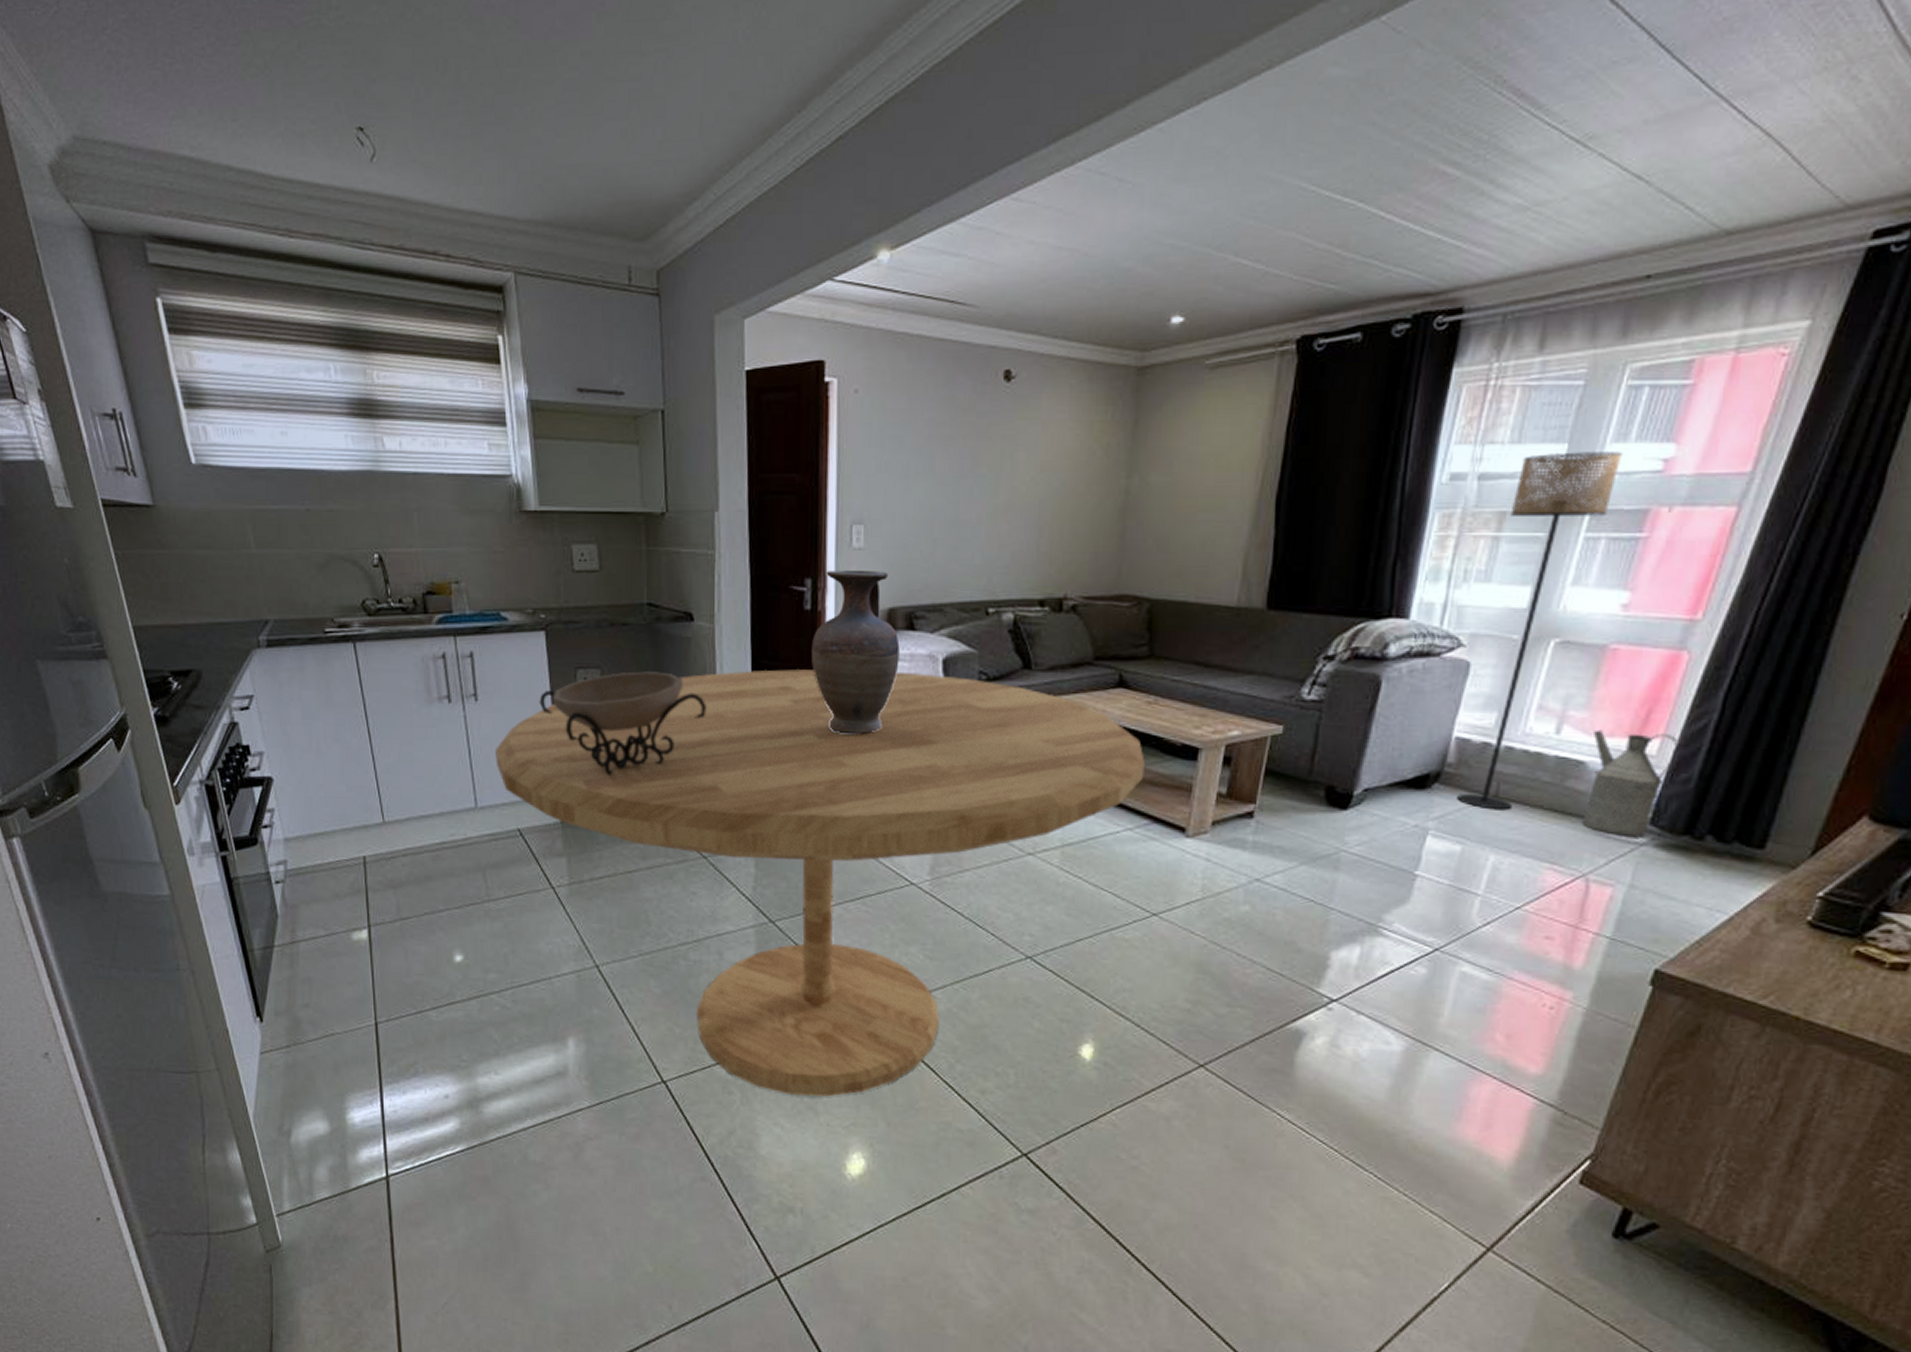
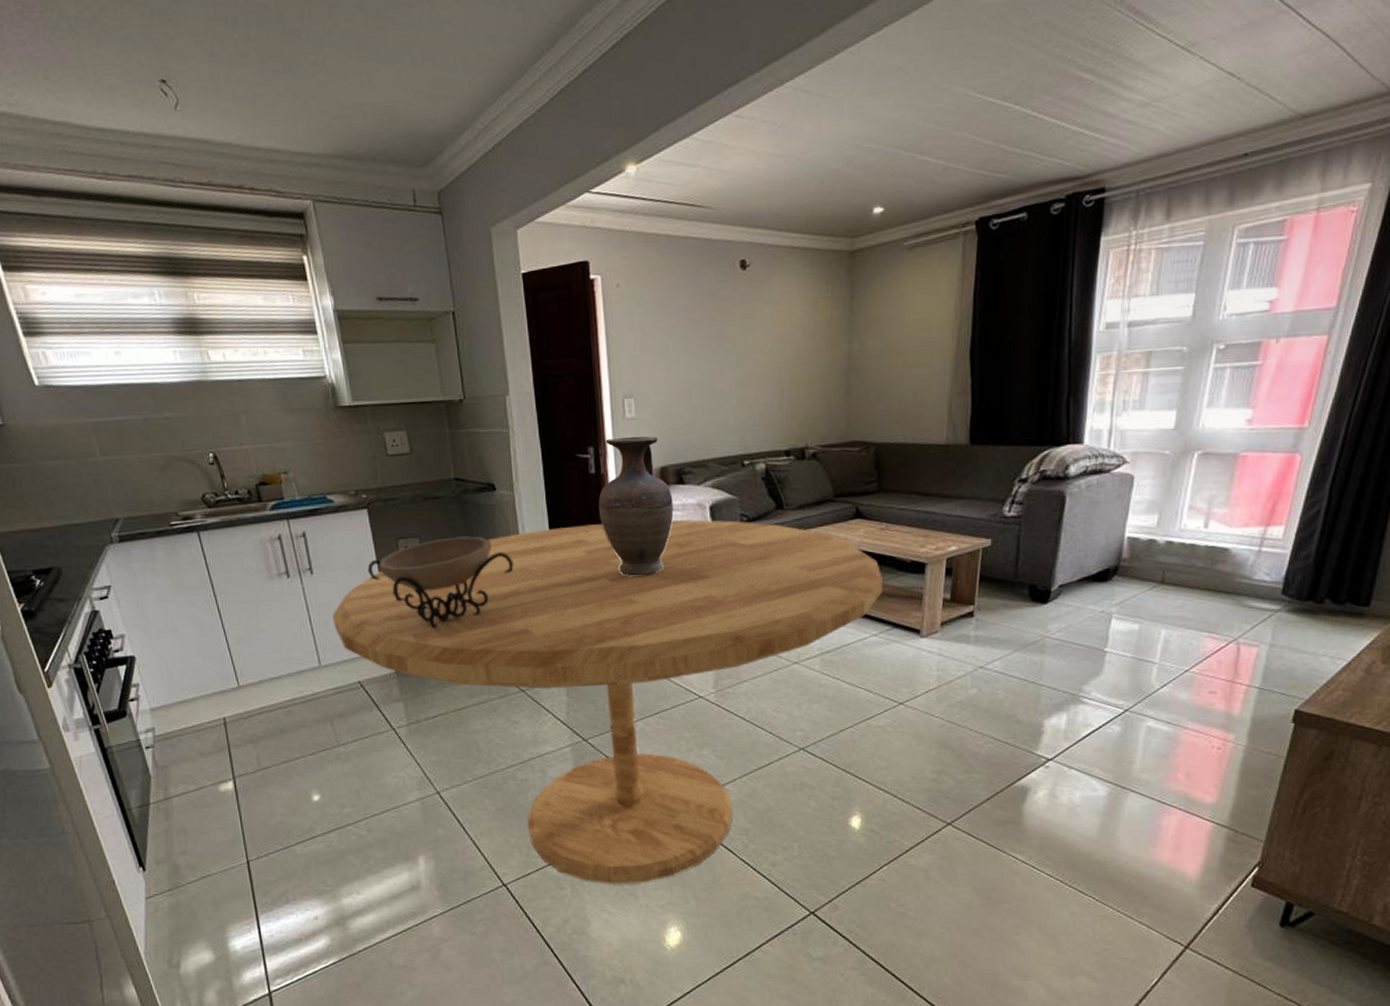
floor lamp: present [1457,452,1623,810] -> none [1132,297,1238,594]
watering can: present [1582,729,1680,836] -> none [1230,521,1299,606]

